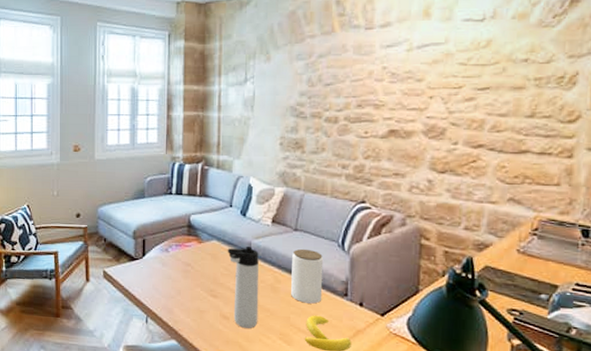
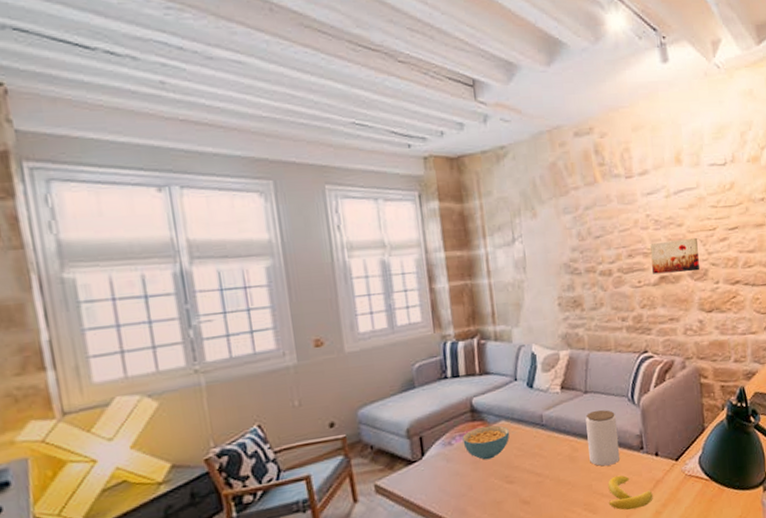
cereal bowl: none [178,241,220,272] -> present [462,425,510,460]
thermos bottle: present [227,247,259,328] -> none [518,419,561,509]
wall art: none [382,94,438,129] -> present [650,237,700,274]

